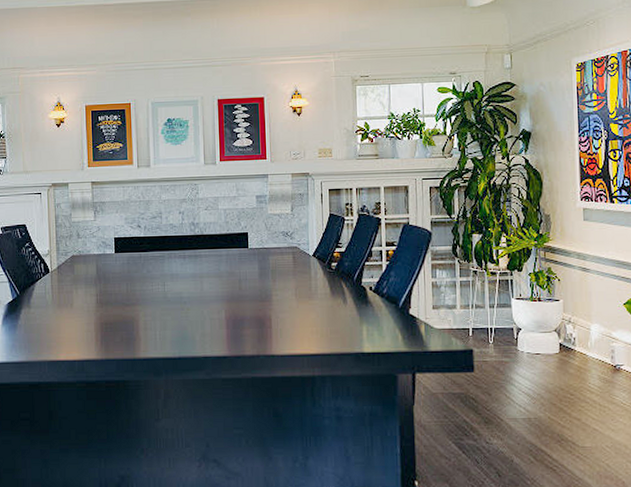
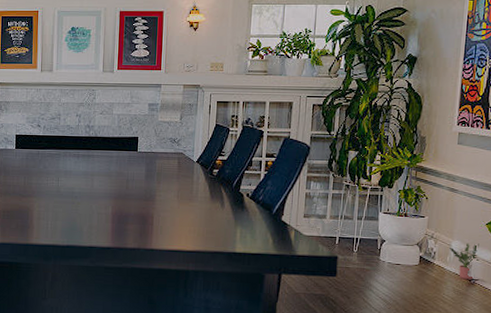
potted plant: none [589,325,624,366] -> present [450,243,482,280]

